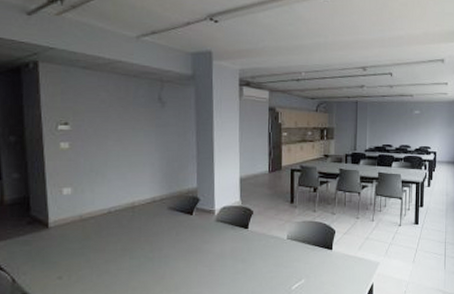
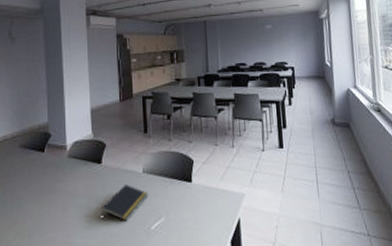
notepad: none [245,249,292,281] -> present [100,184,149,221]

